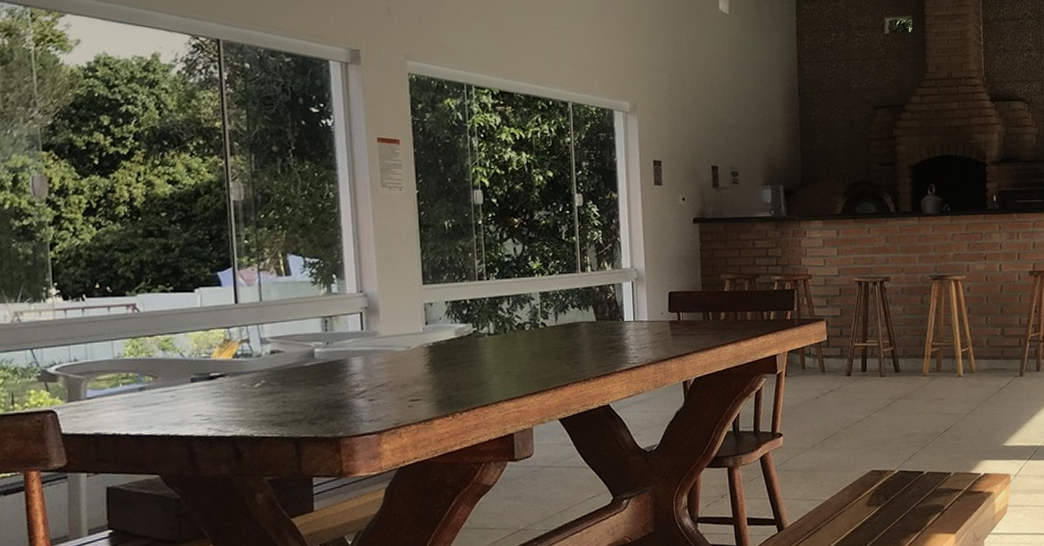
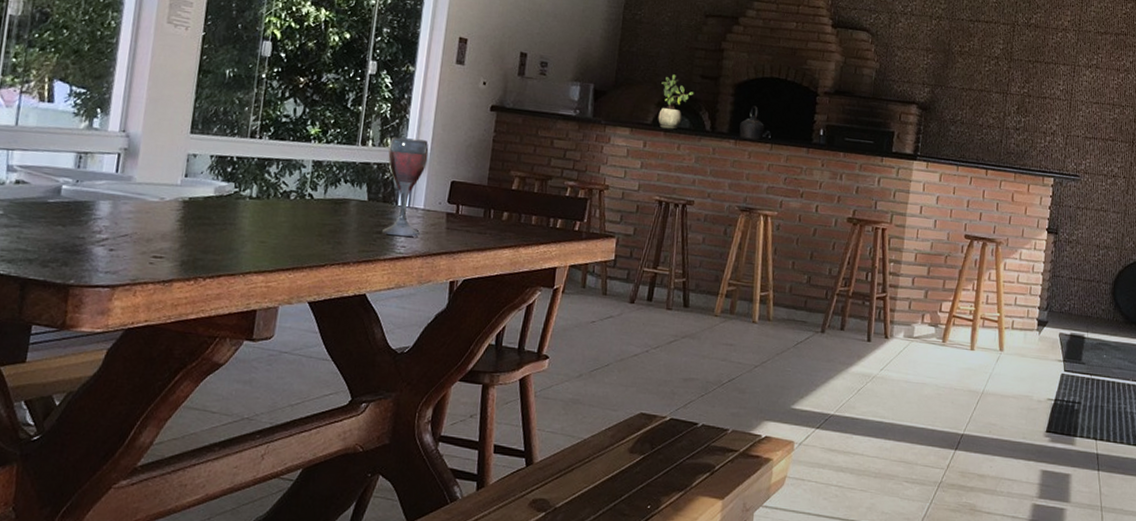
cup: none [607,259,648,349] -> present [382,137,429,237]
potted plant: none [844,166,874,216] -> present [658,74,693,130]

